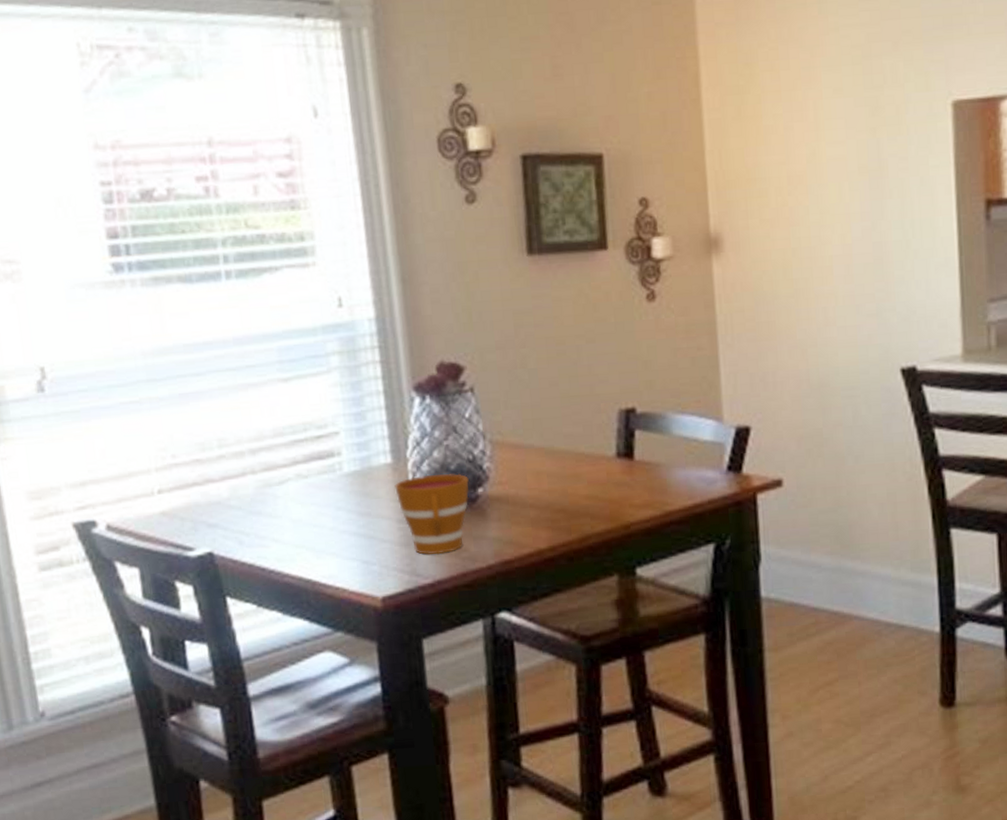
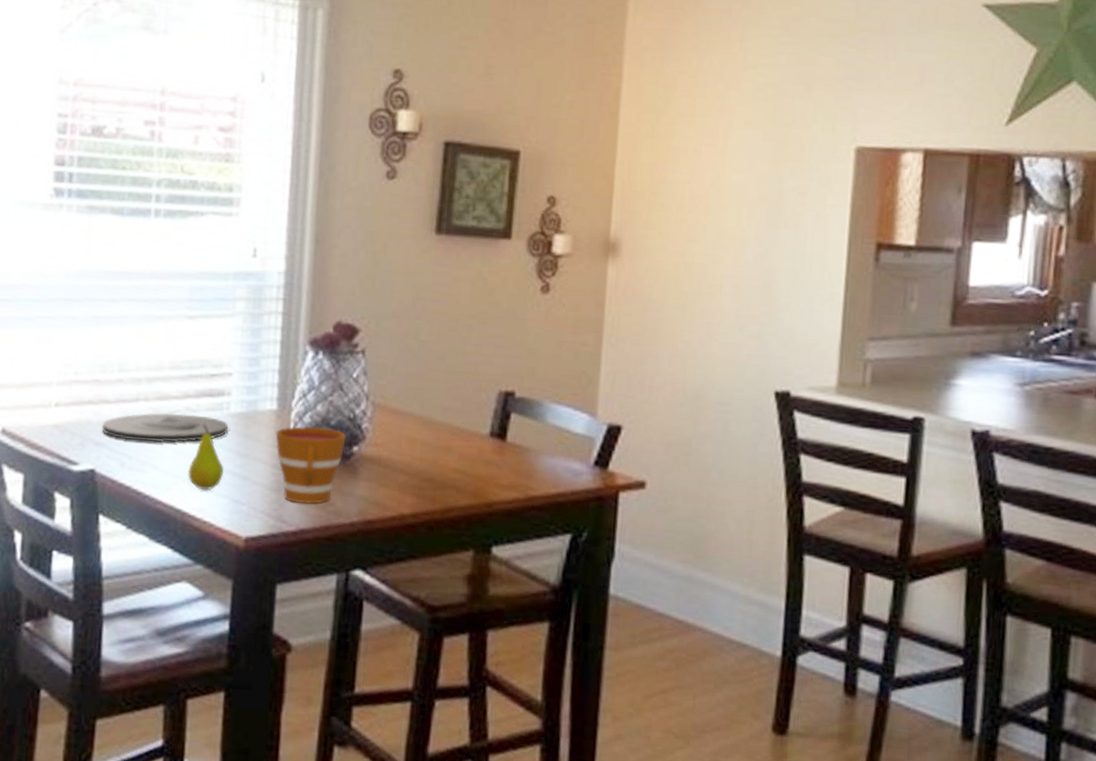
plate: none [211,480,345,518] -> present [102,413,229,443]
fruit: none [310,488,348,556] -> present [188,424,224,490]

